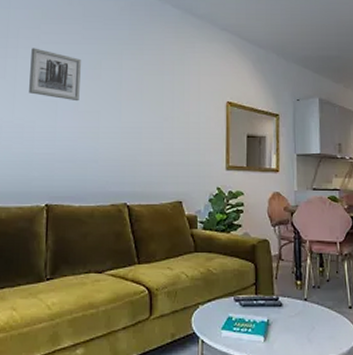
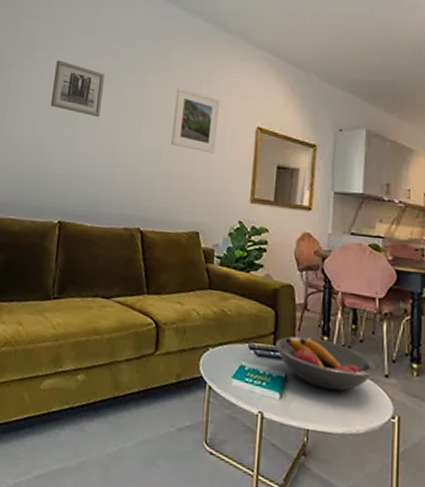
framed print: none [150,69,193,128] -> present [171,87,220,154]
fruit bowl: none [257,283,342,327] -> present [275,336,377,391]

